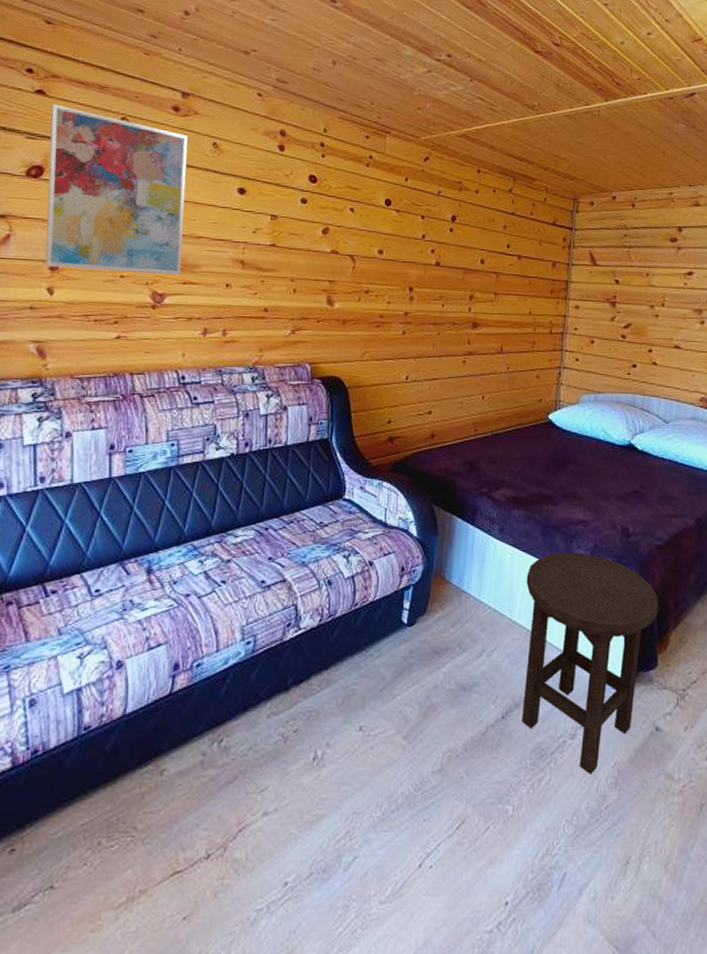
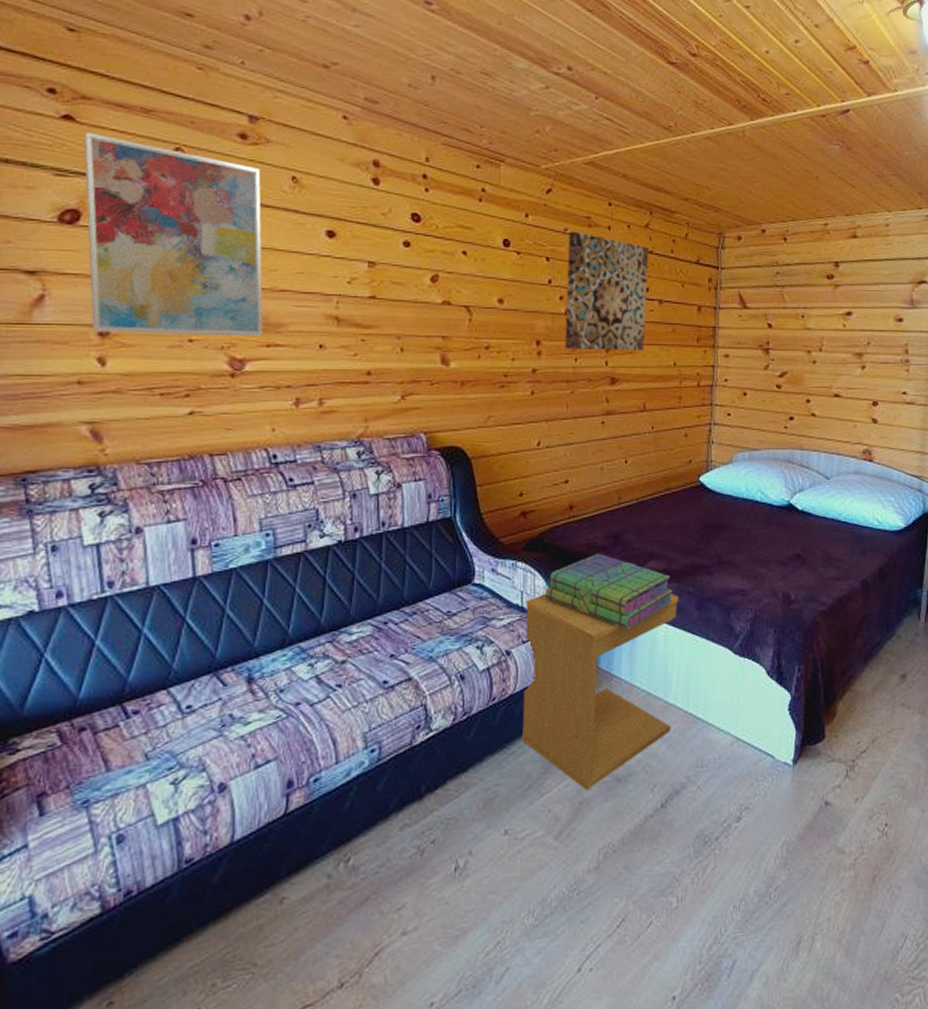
side table: none [378,511,526,696] -> present [521,593,679,791]
stack of books: none [405,478,521,551] -> present [544,553,673,630]
wall art: none [434,194,511,300] -> present [565,231,649,351]
stool: present [522,552,658,774] -> none [681,624,824,857]

